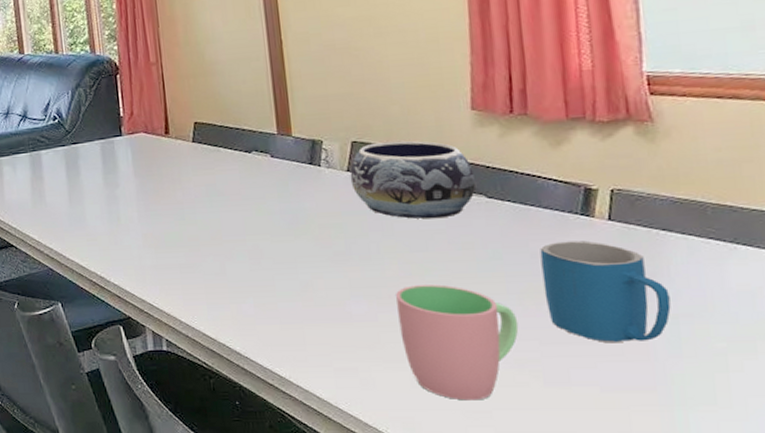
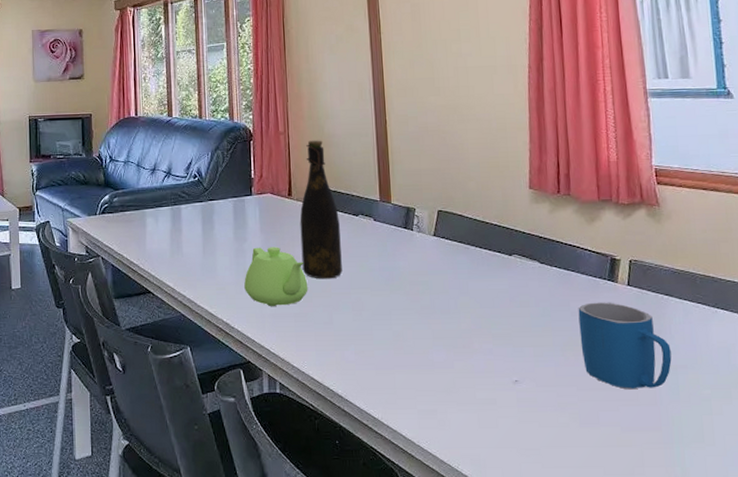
teapot: none [118,191,195,257] -> present [244,247,308,306]
bottle: none [180,68,235,226] -> present [300,140,342,279]
decorative bowl: present [350,140,477,219] -> none [436,212,532,280]
cup: present [396,284,519,401] -> none [469,337,562,440]

